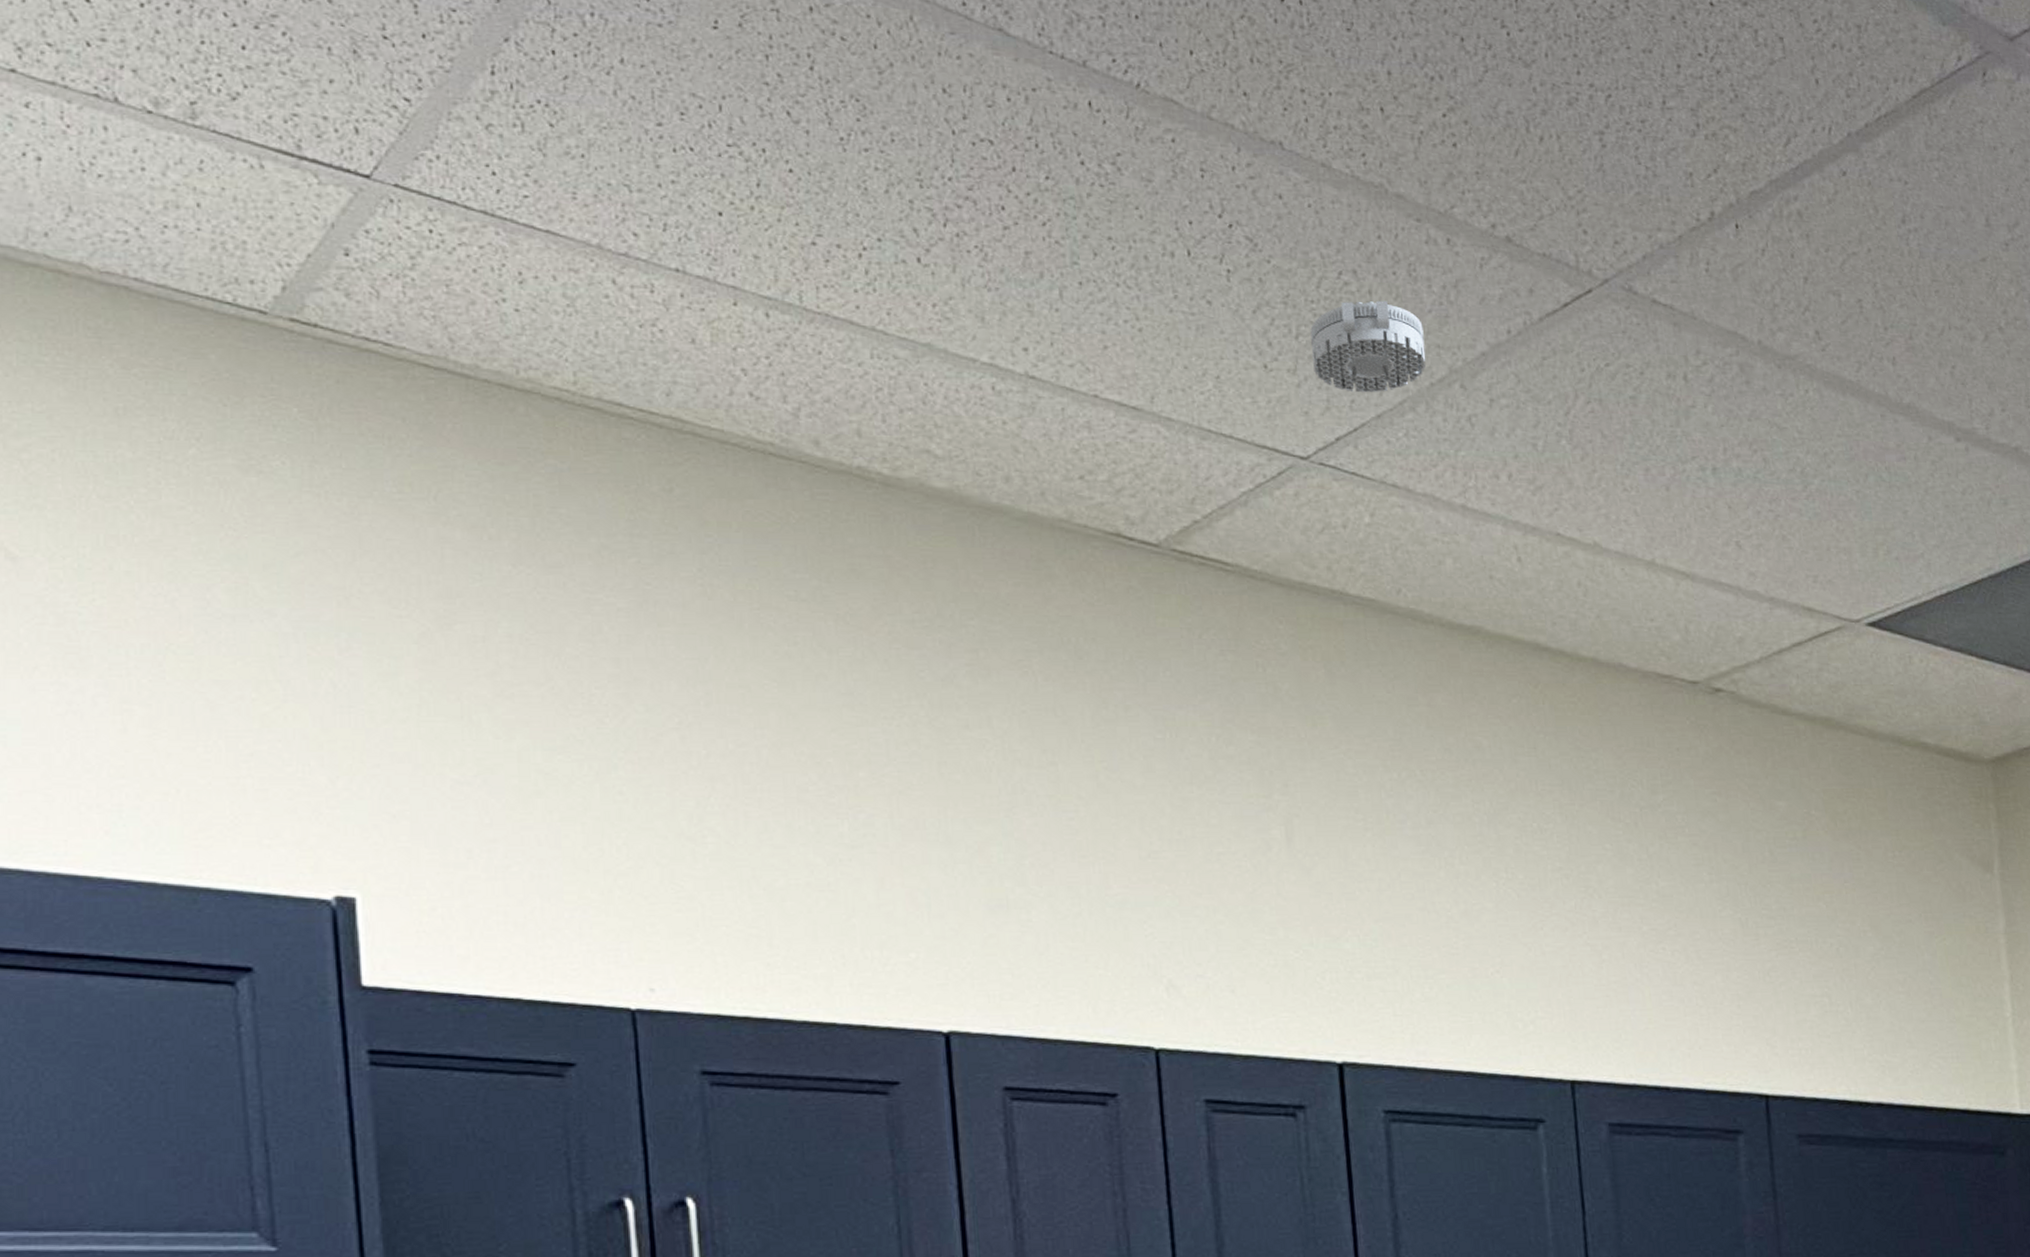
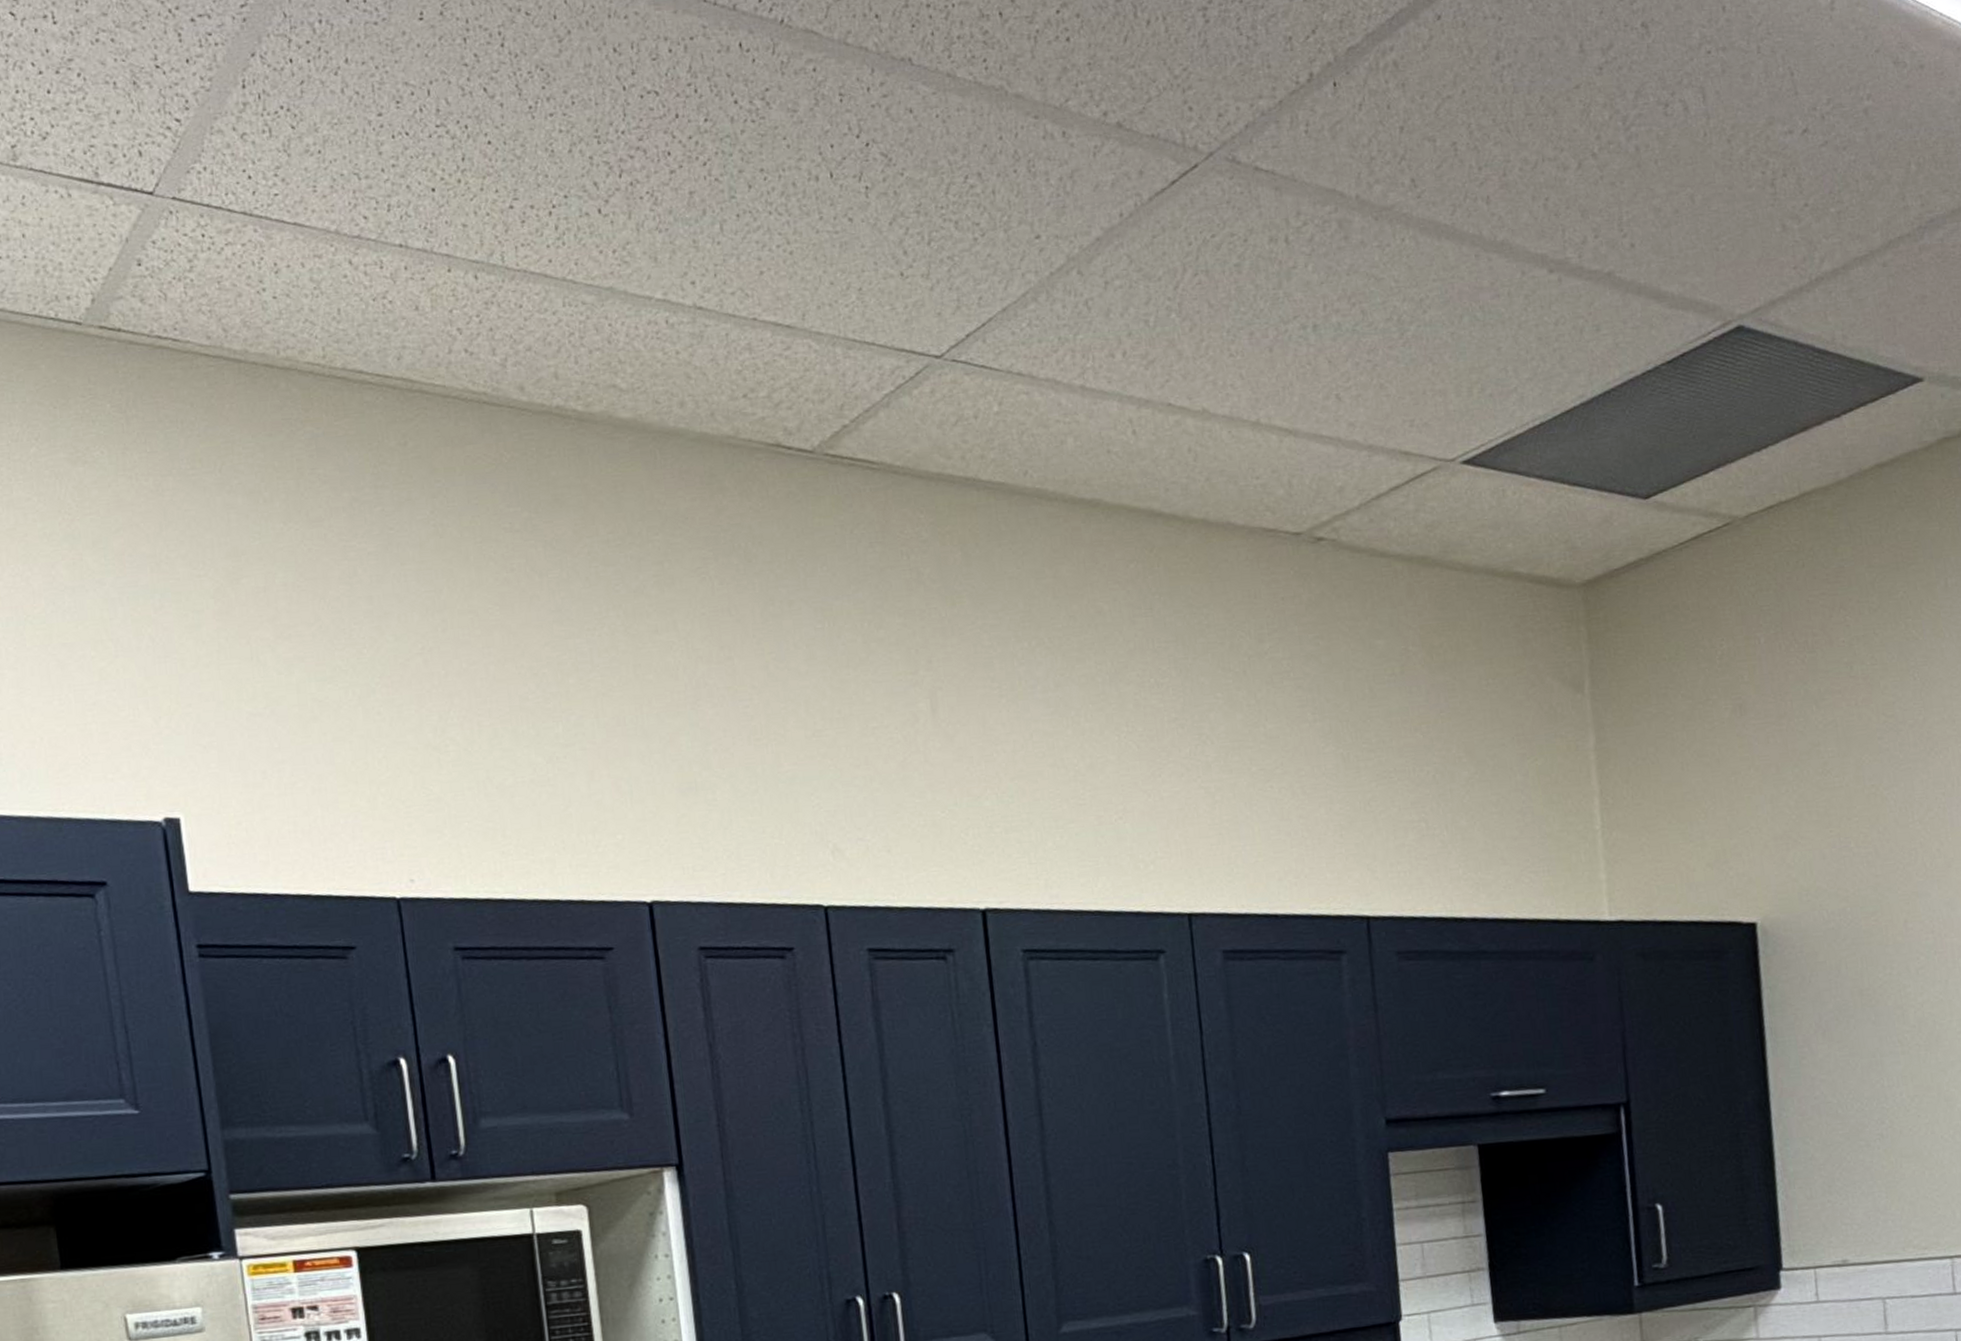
smoke detector: present [1310,300,1426,393] -> none [941,198,1046,290]

